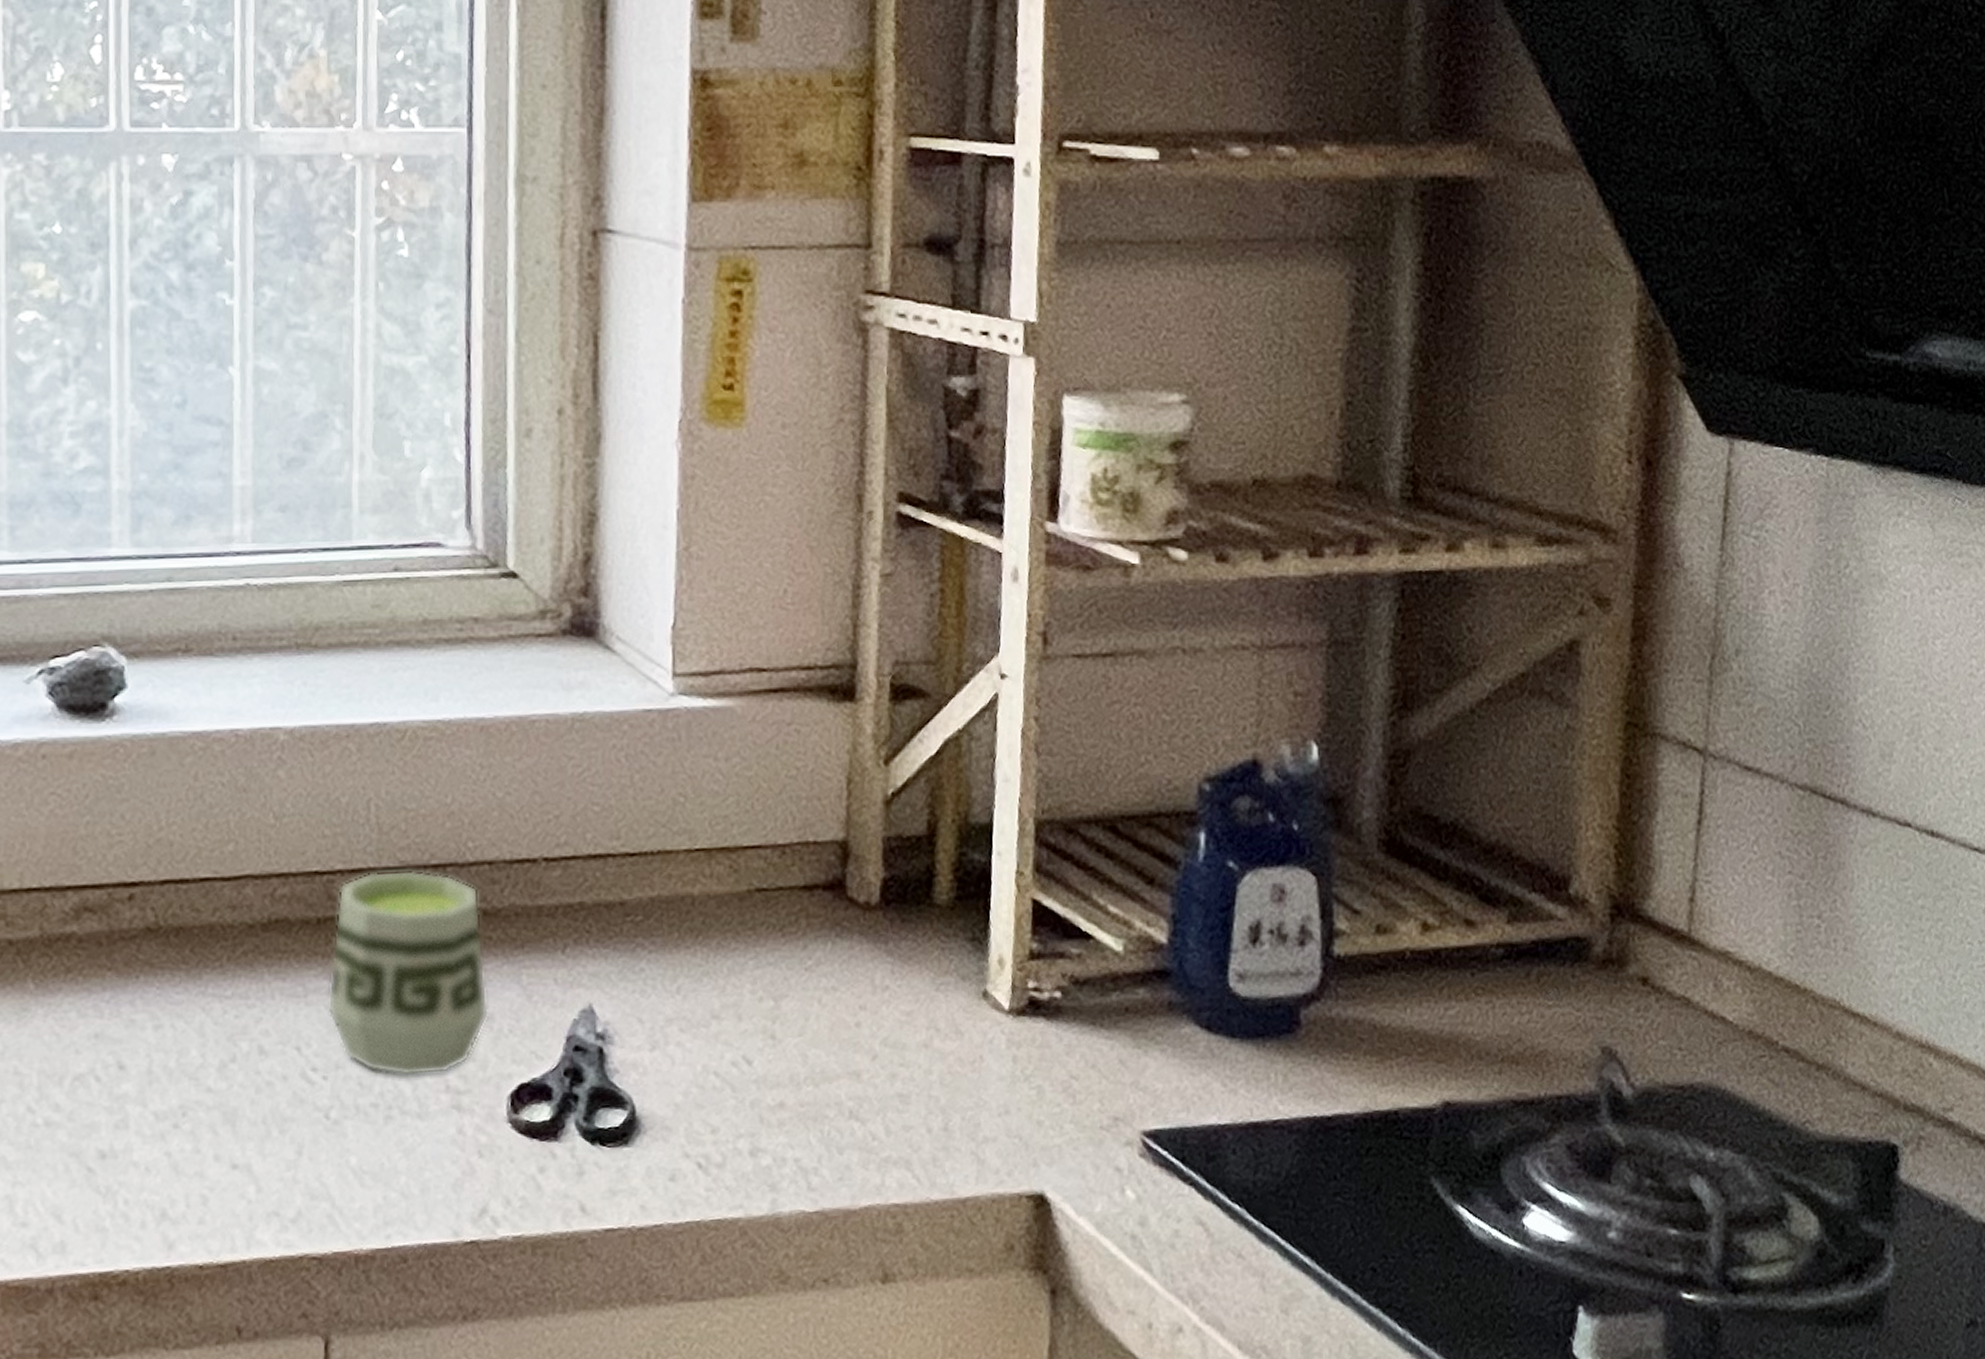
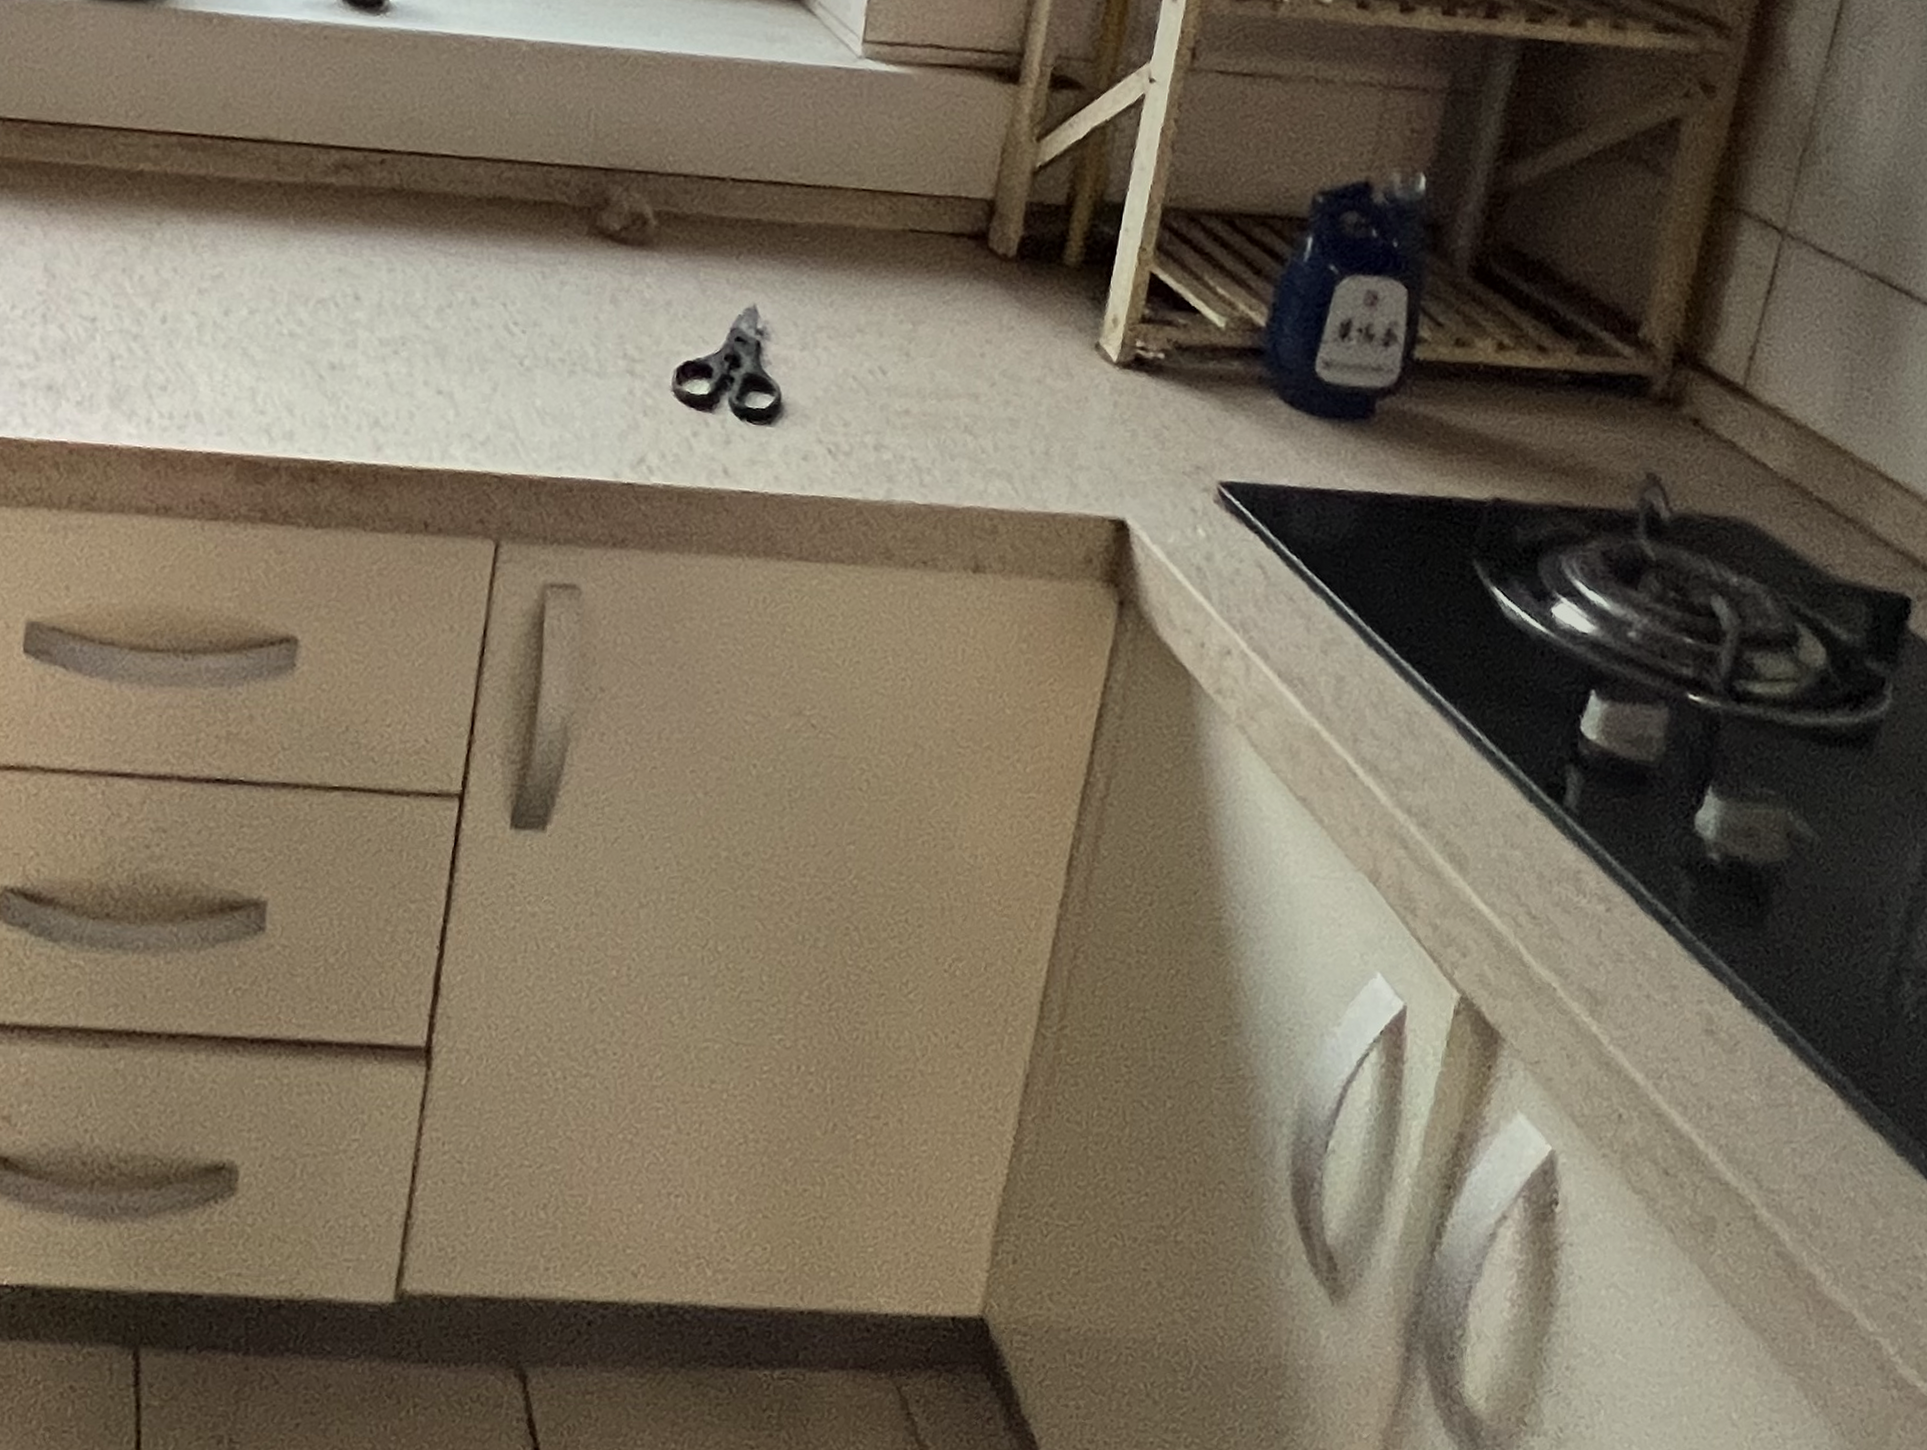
cup: present [327,869,488,1077] -> none [533,169,673,344]

